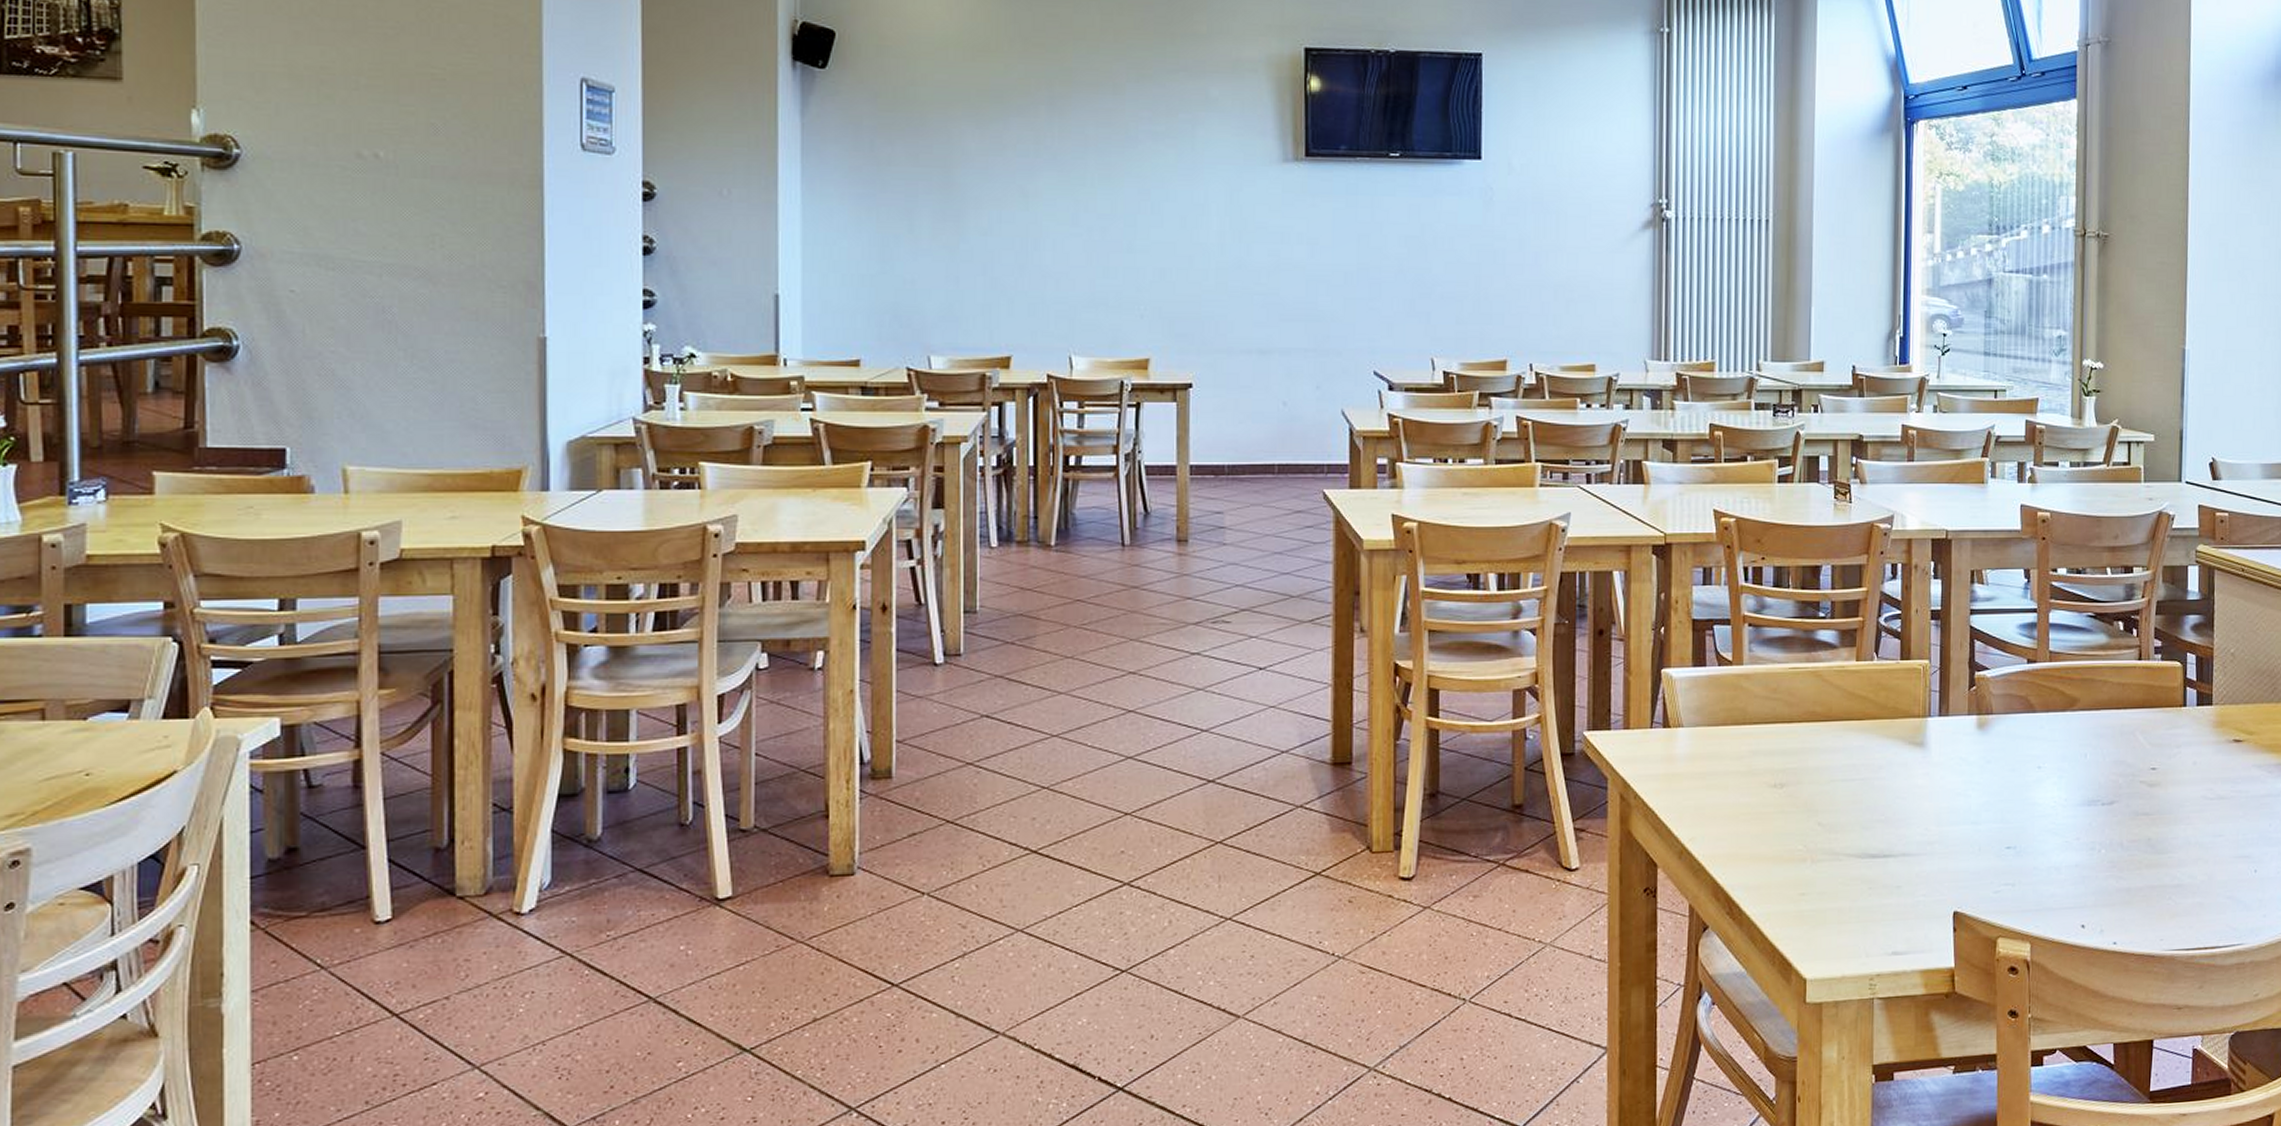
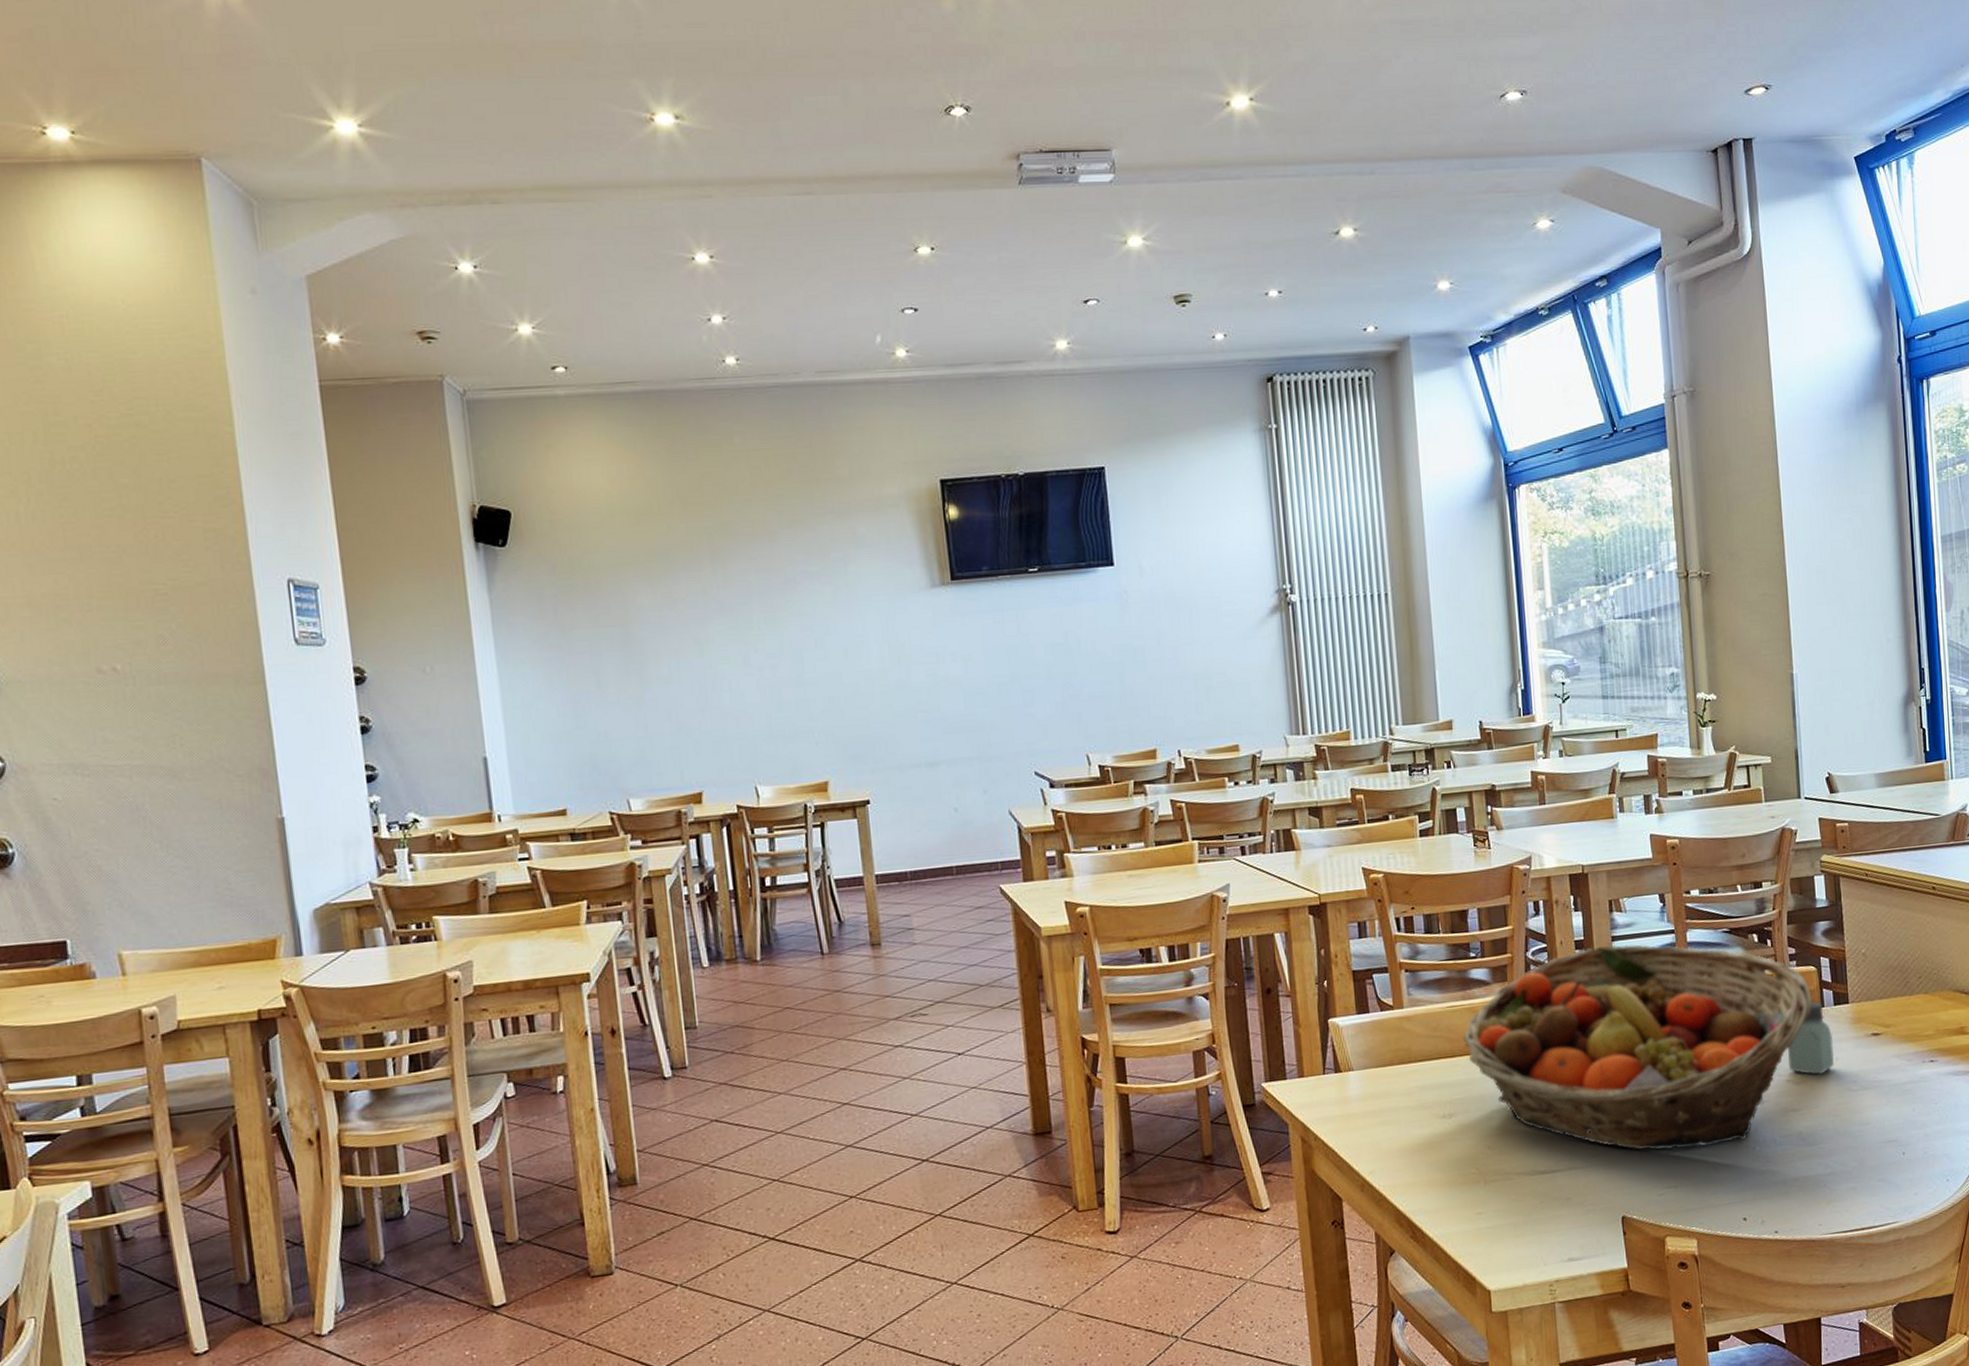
fruit basket: none [1803,618,2175,845] -> present [1463,944,1812,1150]
saltshaker: none [2144,700,2193,779] -> present [1788,1002,1835,1076]

